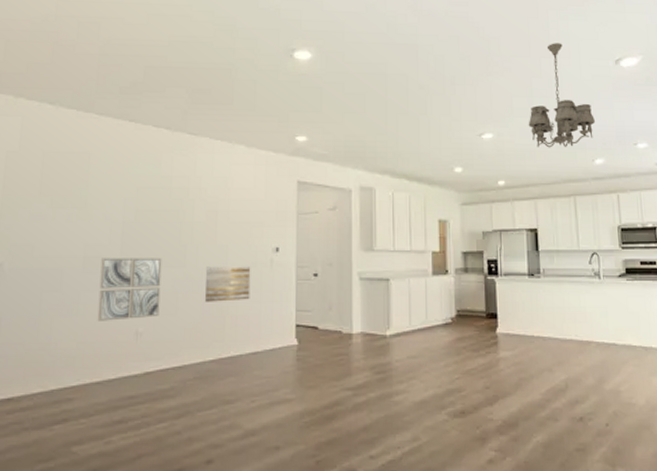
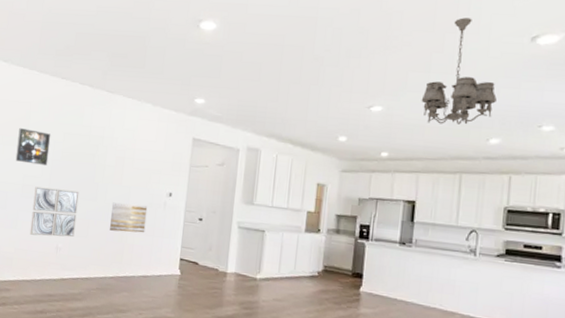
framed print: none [71,184,120,230] -> present [15,127,51,166]

